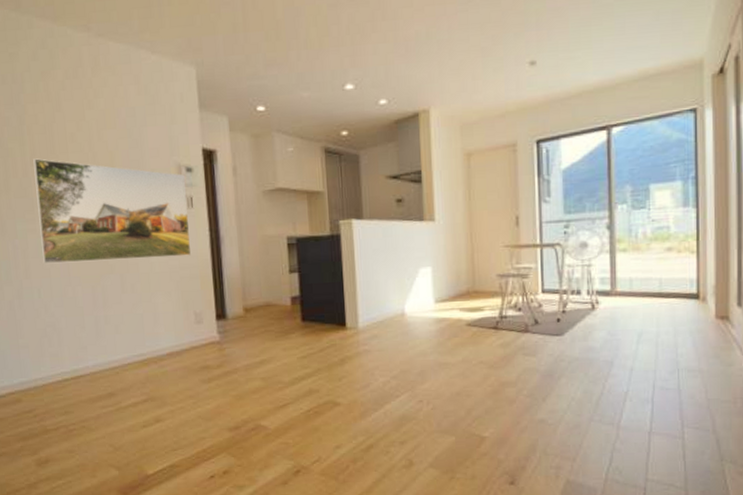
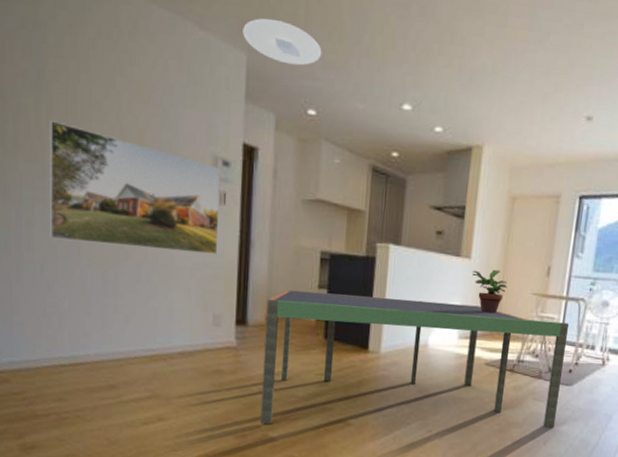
ceiling light: none [189,31,263,70] -> present [243,18,322,66]
dining table: none [241,266,551,414] -> present [260,289,570,429]
potted plant: none [438,227,477,273] -> present [472,269,507,314]

